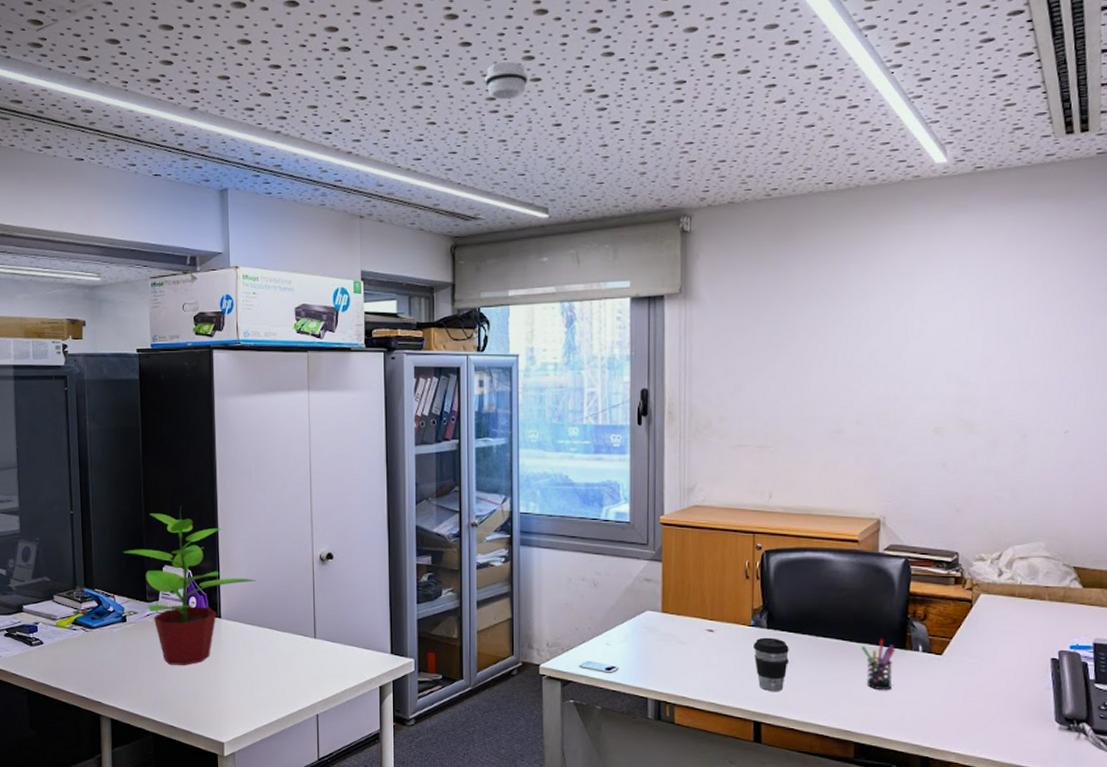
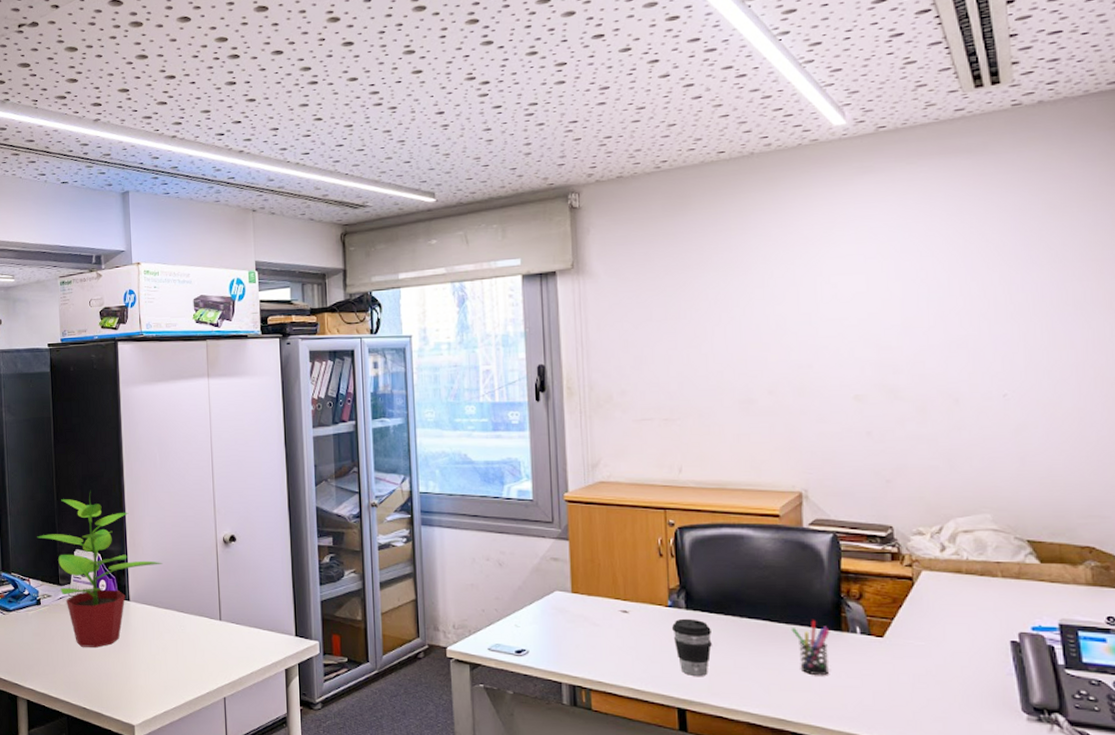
smoke detector: present [484,61,528,100] -> none [367,56,410,93]

